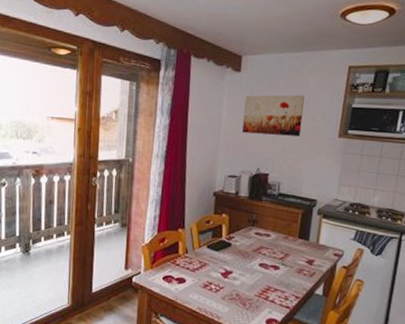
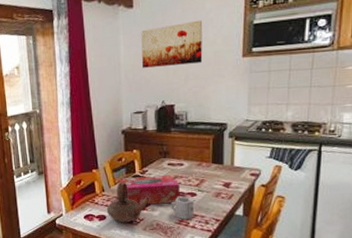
teapot: none [187,245,233,289] -> present [106,181,150,223]
tissue box: none [203,241,264,275] -> present [118,175,180,205]
cup: none [253,268,276,293] -> present [171,196,194,220]

